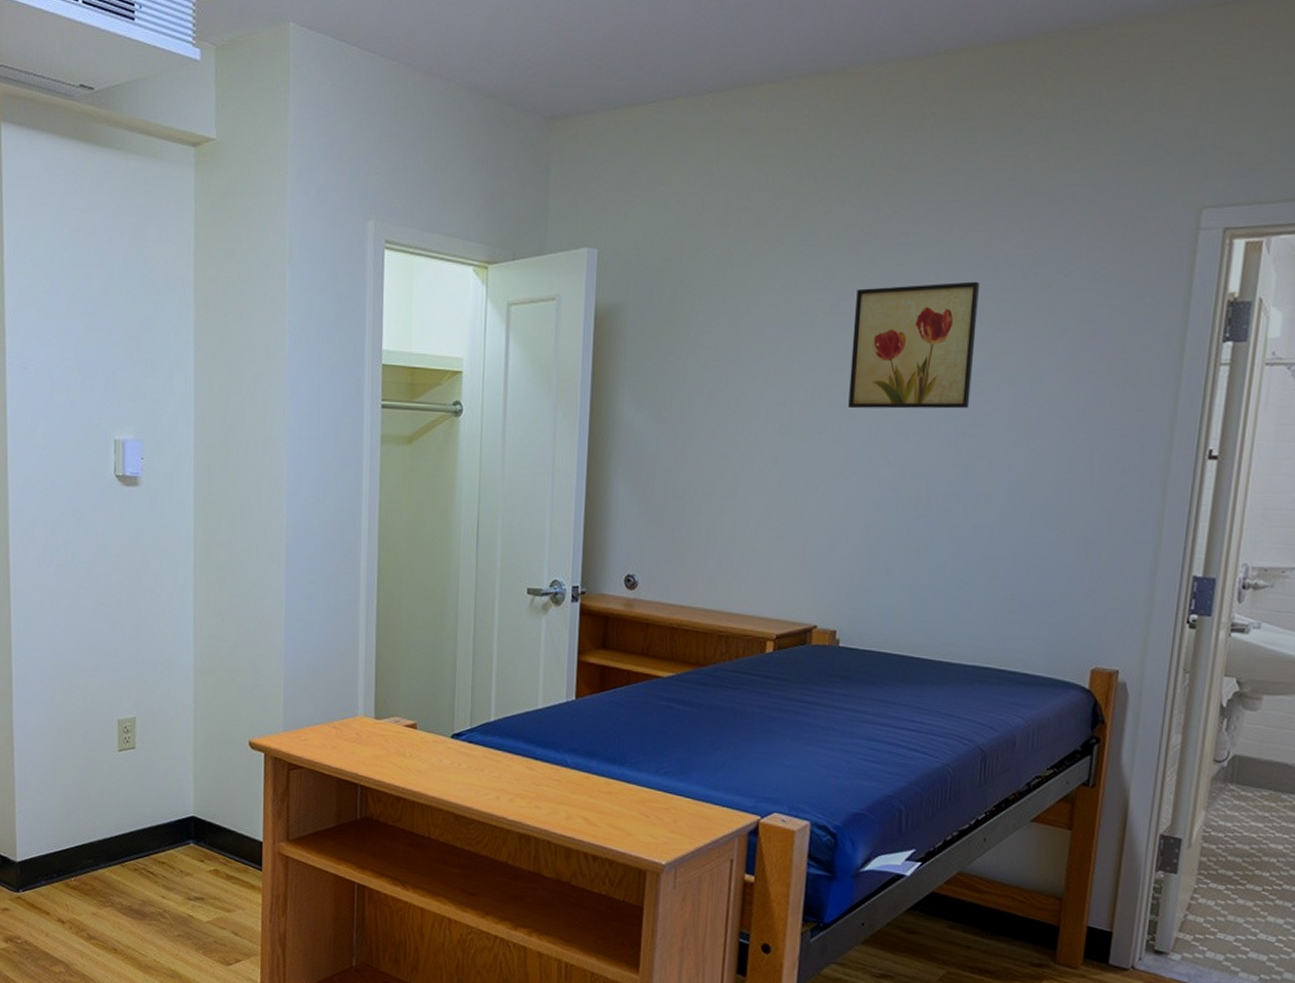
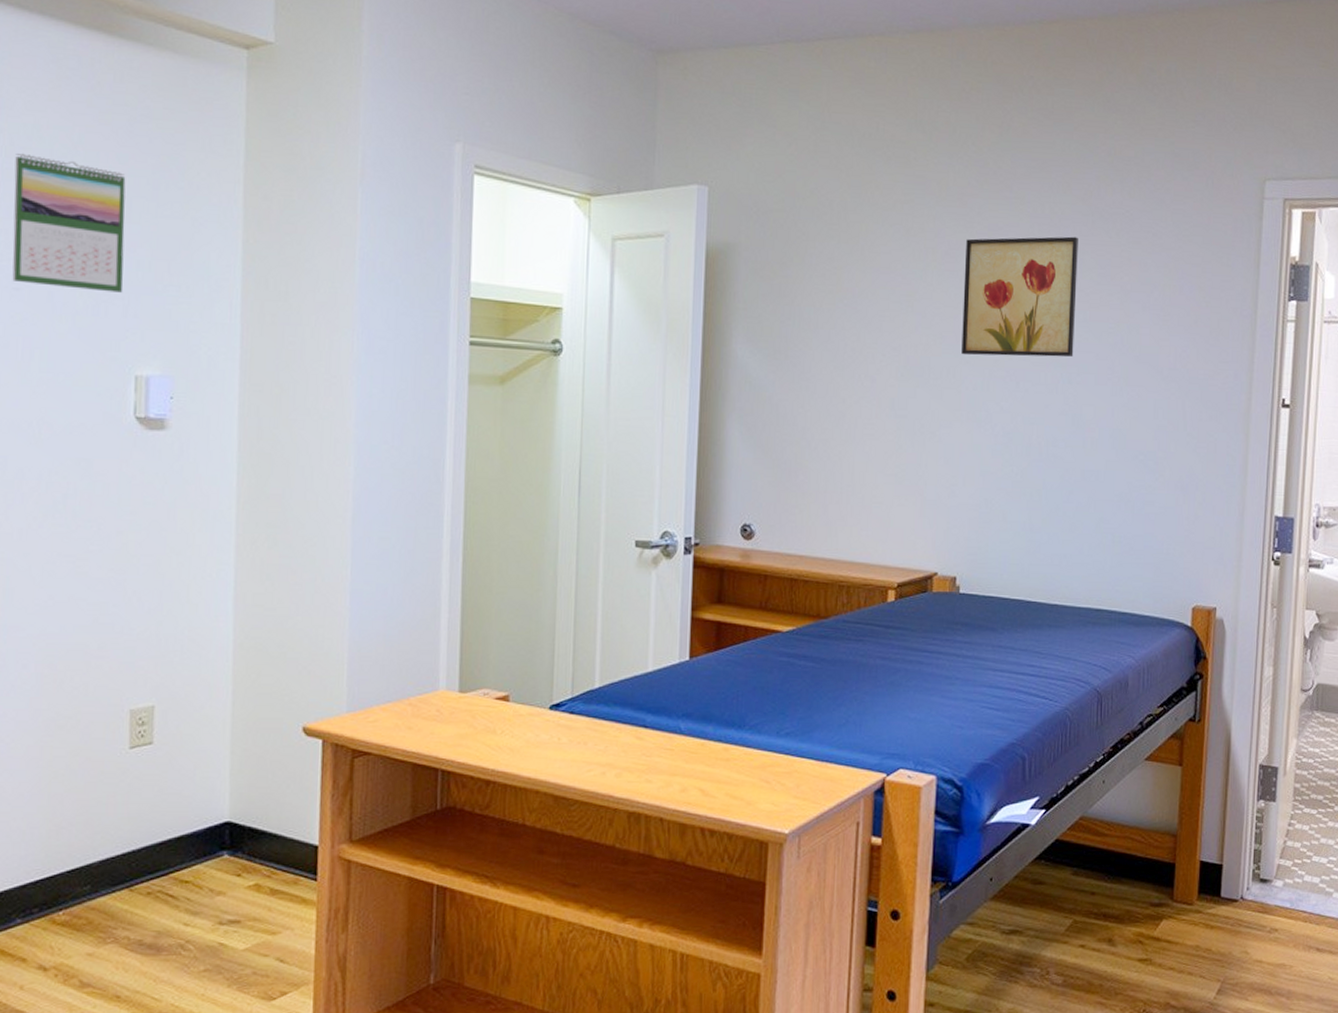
calendar: none [20,251,104,369] -> present [12,153,126,293]

